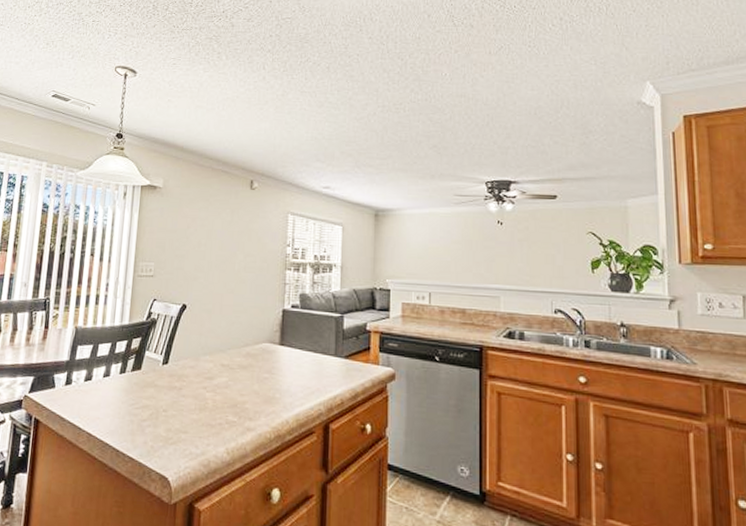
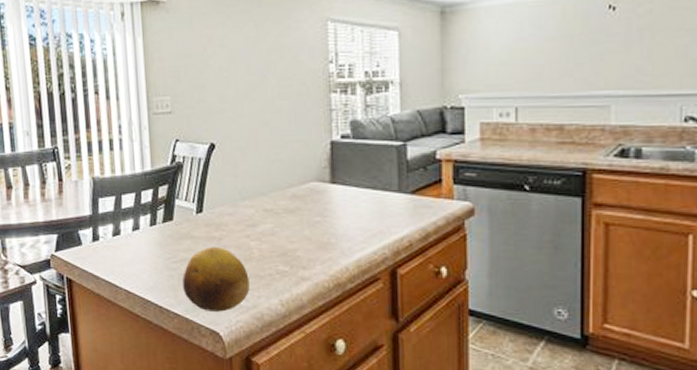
fruit: none [141,396,201,458] -> present [182,247,250,312]

